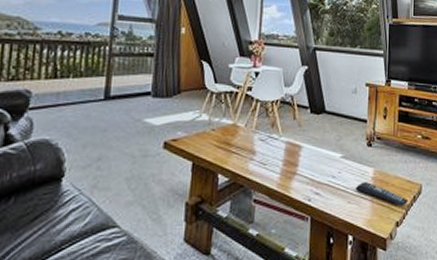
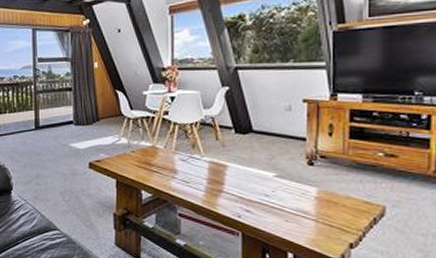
remote control: present [355,182,409,207] -> none [293,201,367,228]

